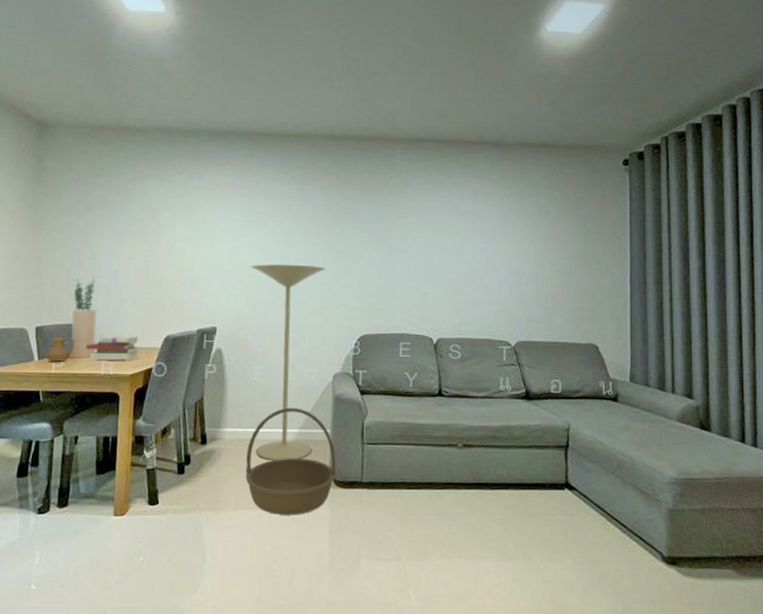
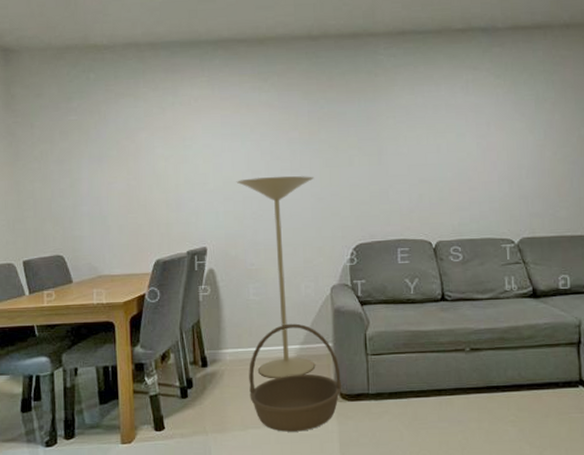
teapot: present [35,333,75,362] -> none [23,266,65,295]
vase: present [70,277,97,359] -> none [58,206,85,291]
books: present [85,335,139,362] -> none [75,263,130,291]

